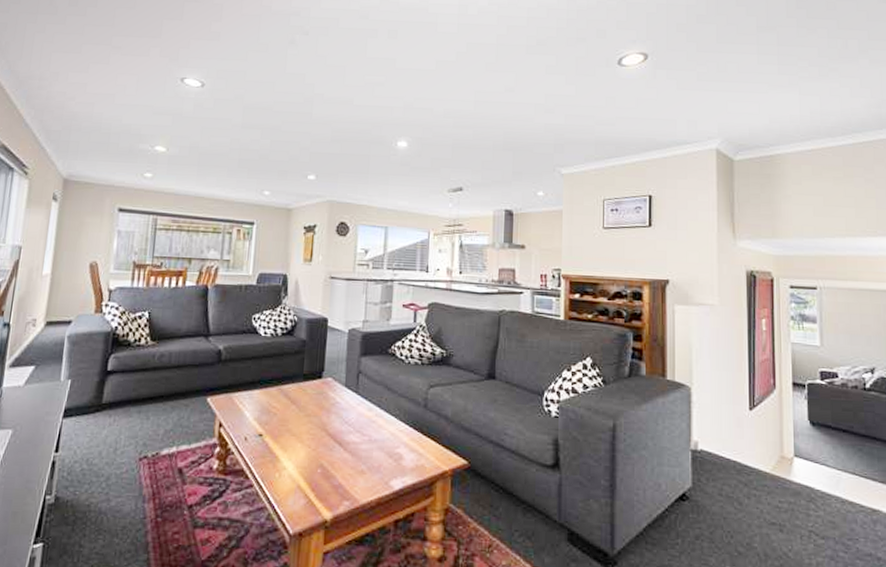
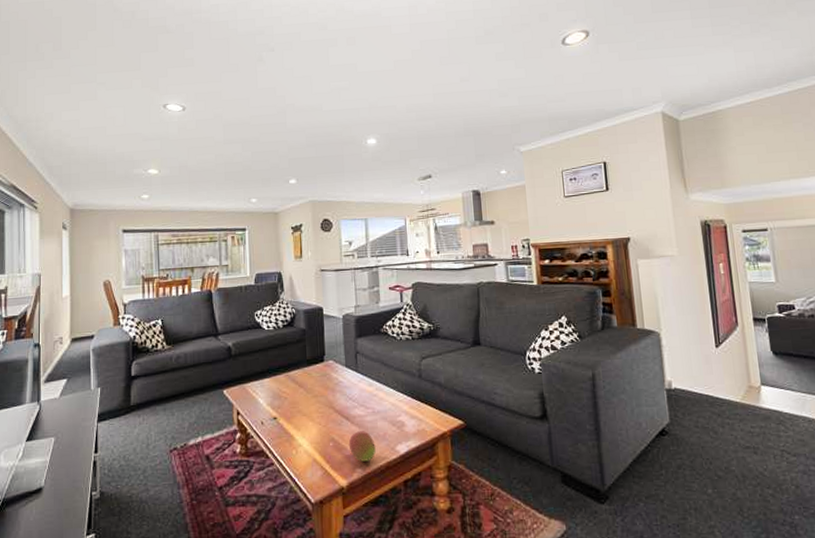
fruit: none [338,459,368,494] -> present [348,431,376,462]

